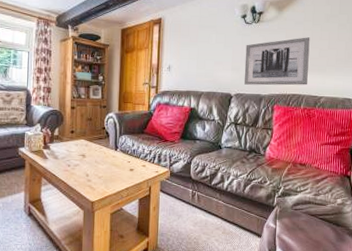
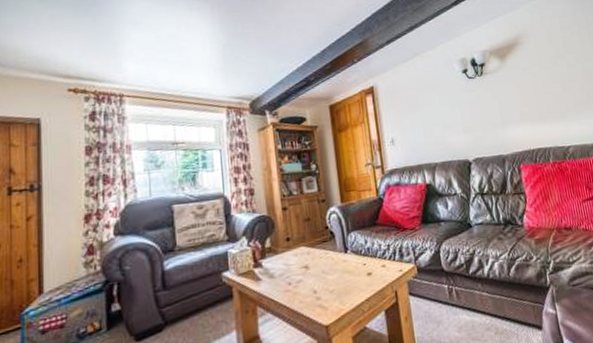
wall art: present [244,37,310,86] -> none [474,83,551,147]

